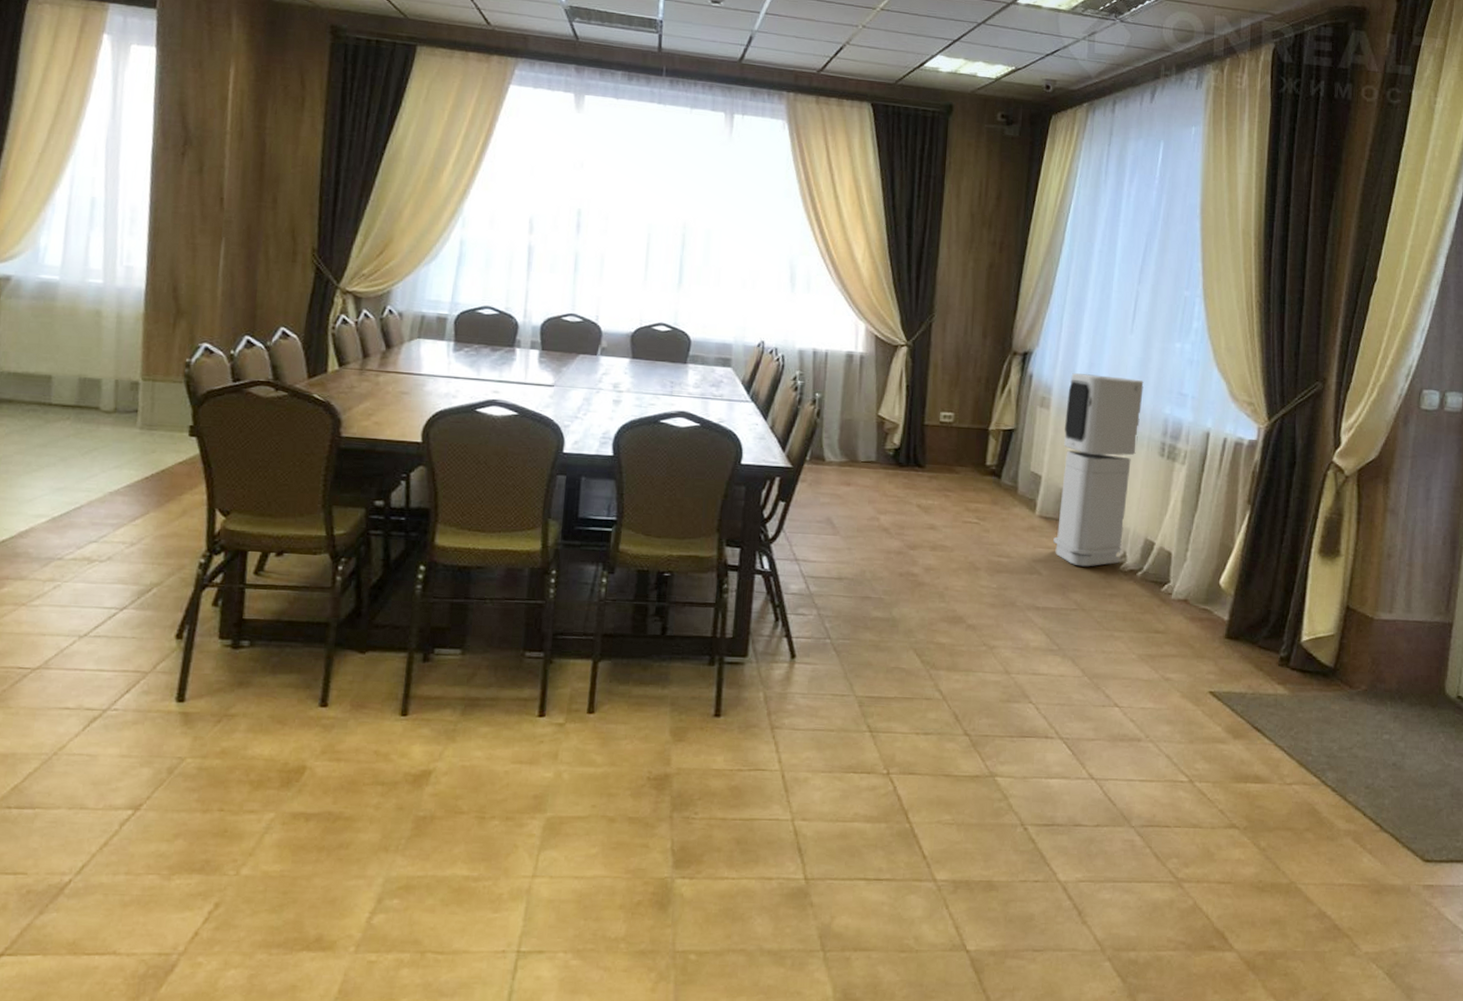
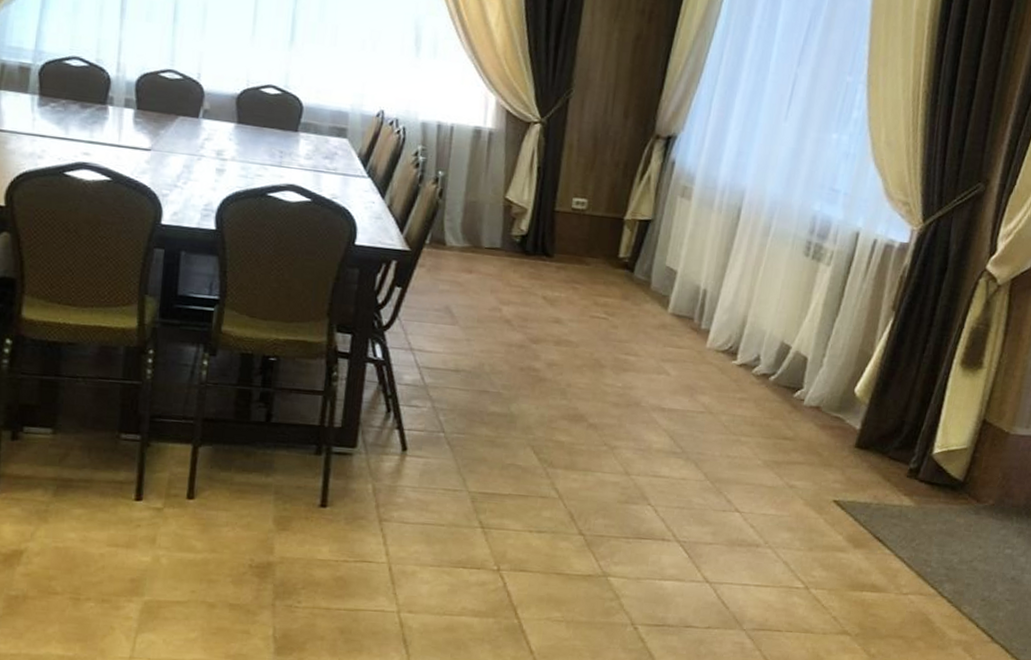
air purifier: present [1053,373,1144,567] -> none [684,161,794,369]

